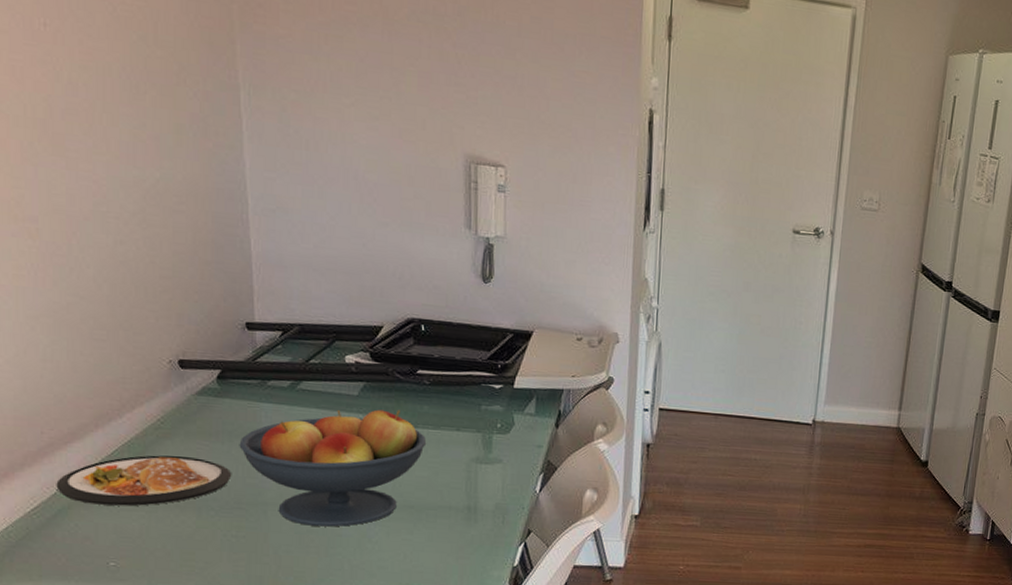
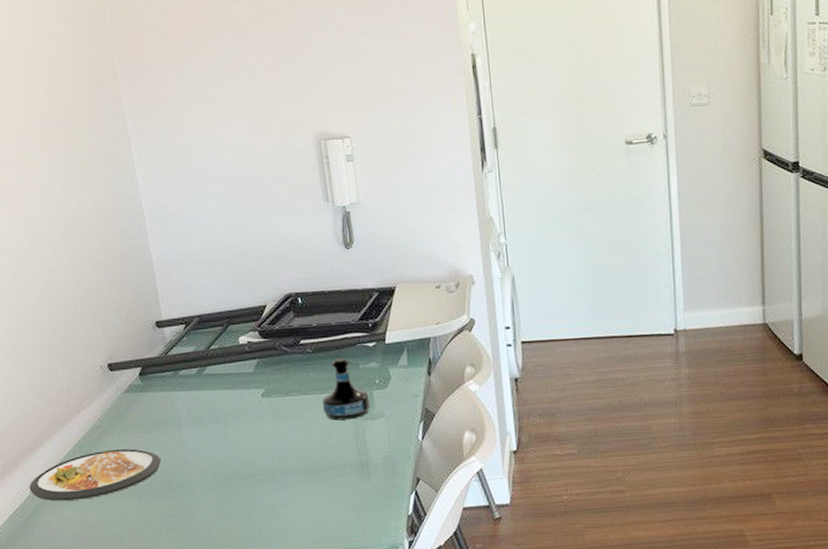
fruit bowl: present [239,409,427,527] -> none [163,380,317,499]
tequila bottle: none [433,395,488,461] -> present [322,358,370,421]

